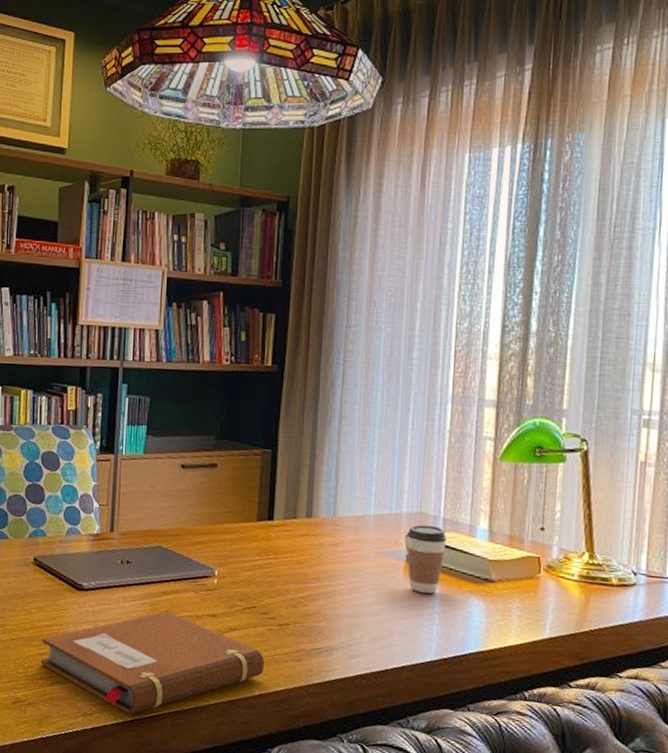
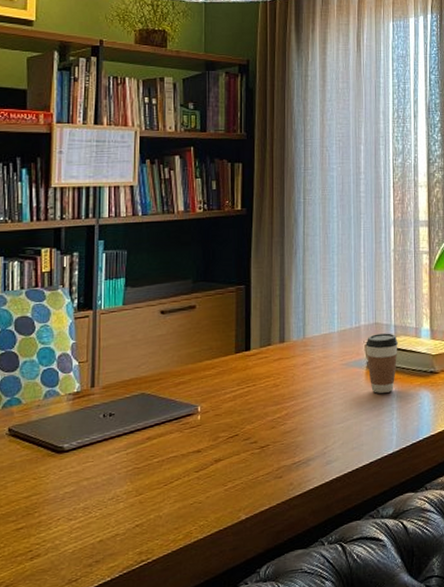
notebook: present [40,610,265,714] -> none [18,455,250,570]

